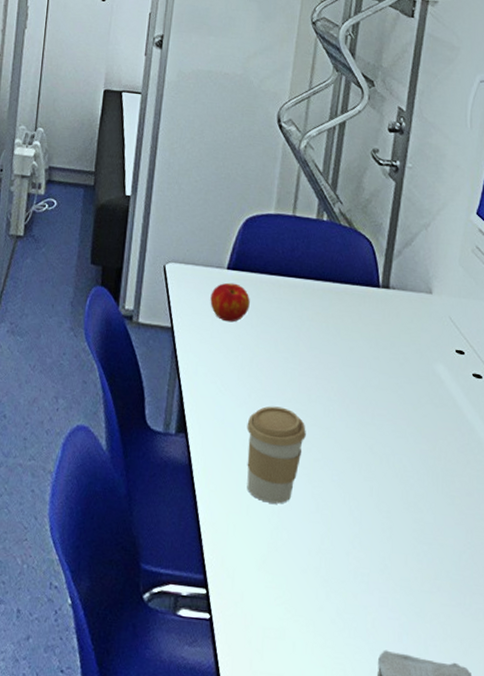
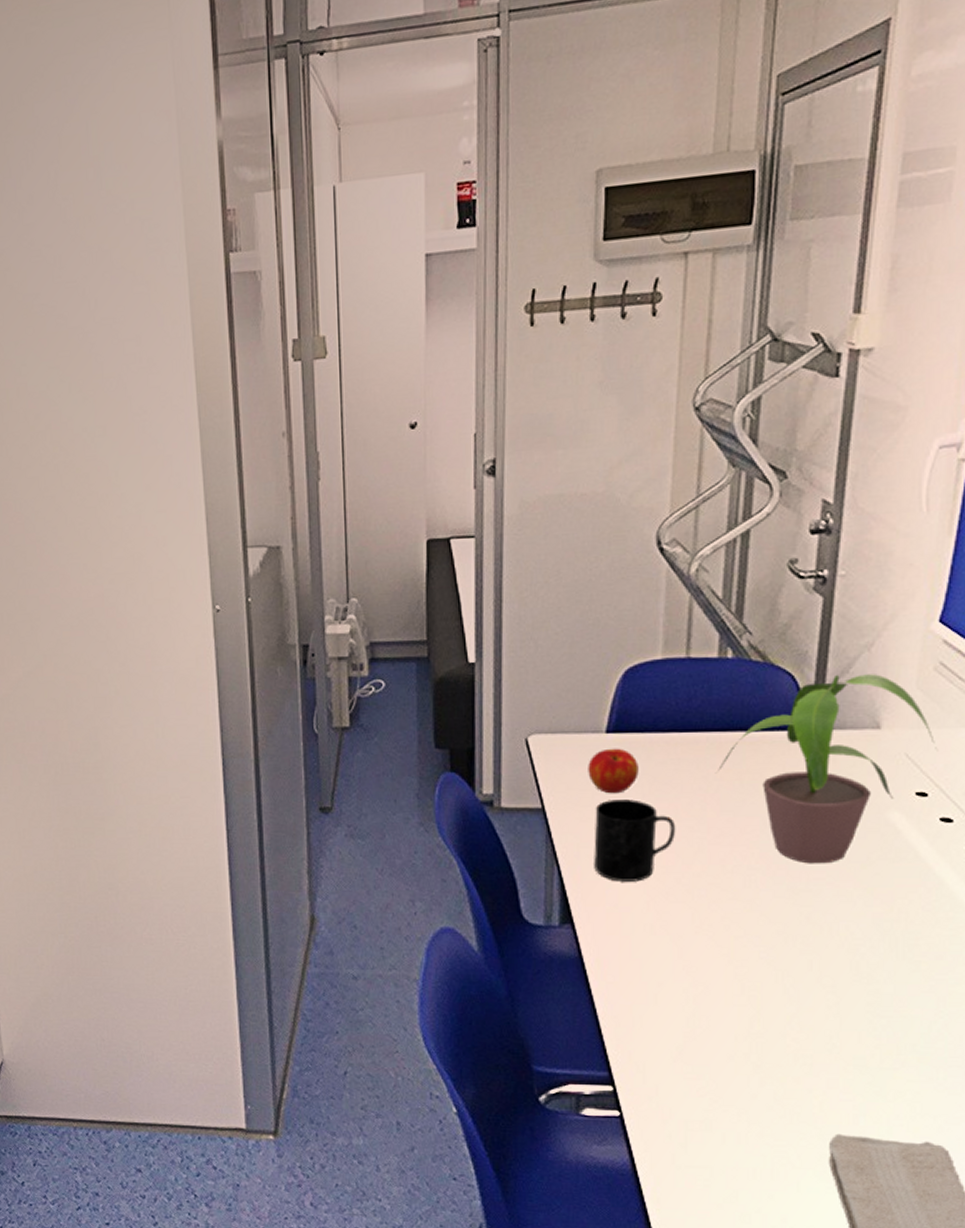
mug: none [208,326,275,402] -> present [594,798,676,882]
coffee cup: present [247,406,306,504] -> none [647,883,722,990]
potted plant: none [310,245,472,403] -> present [718,674,937,864]

